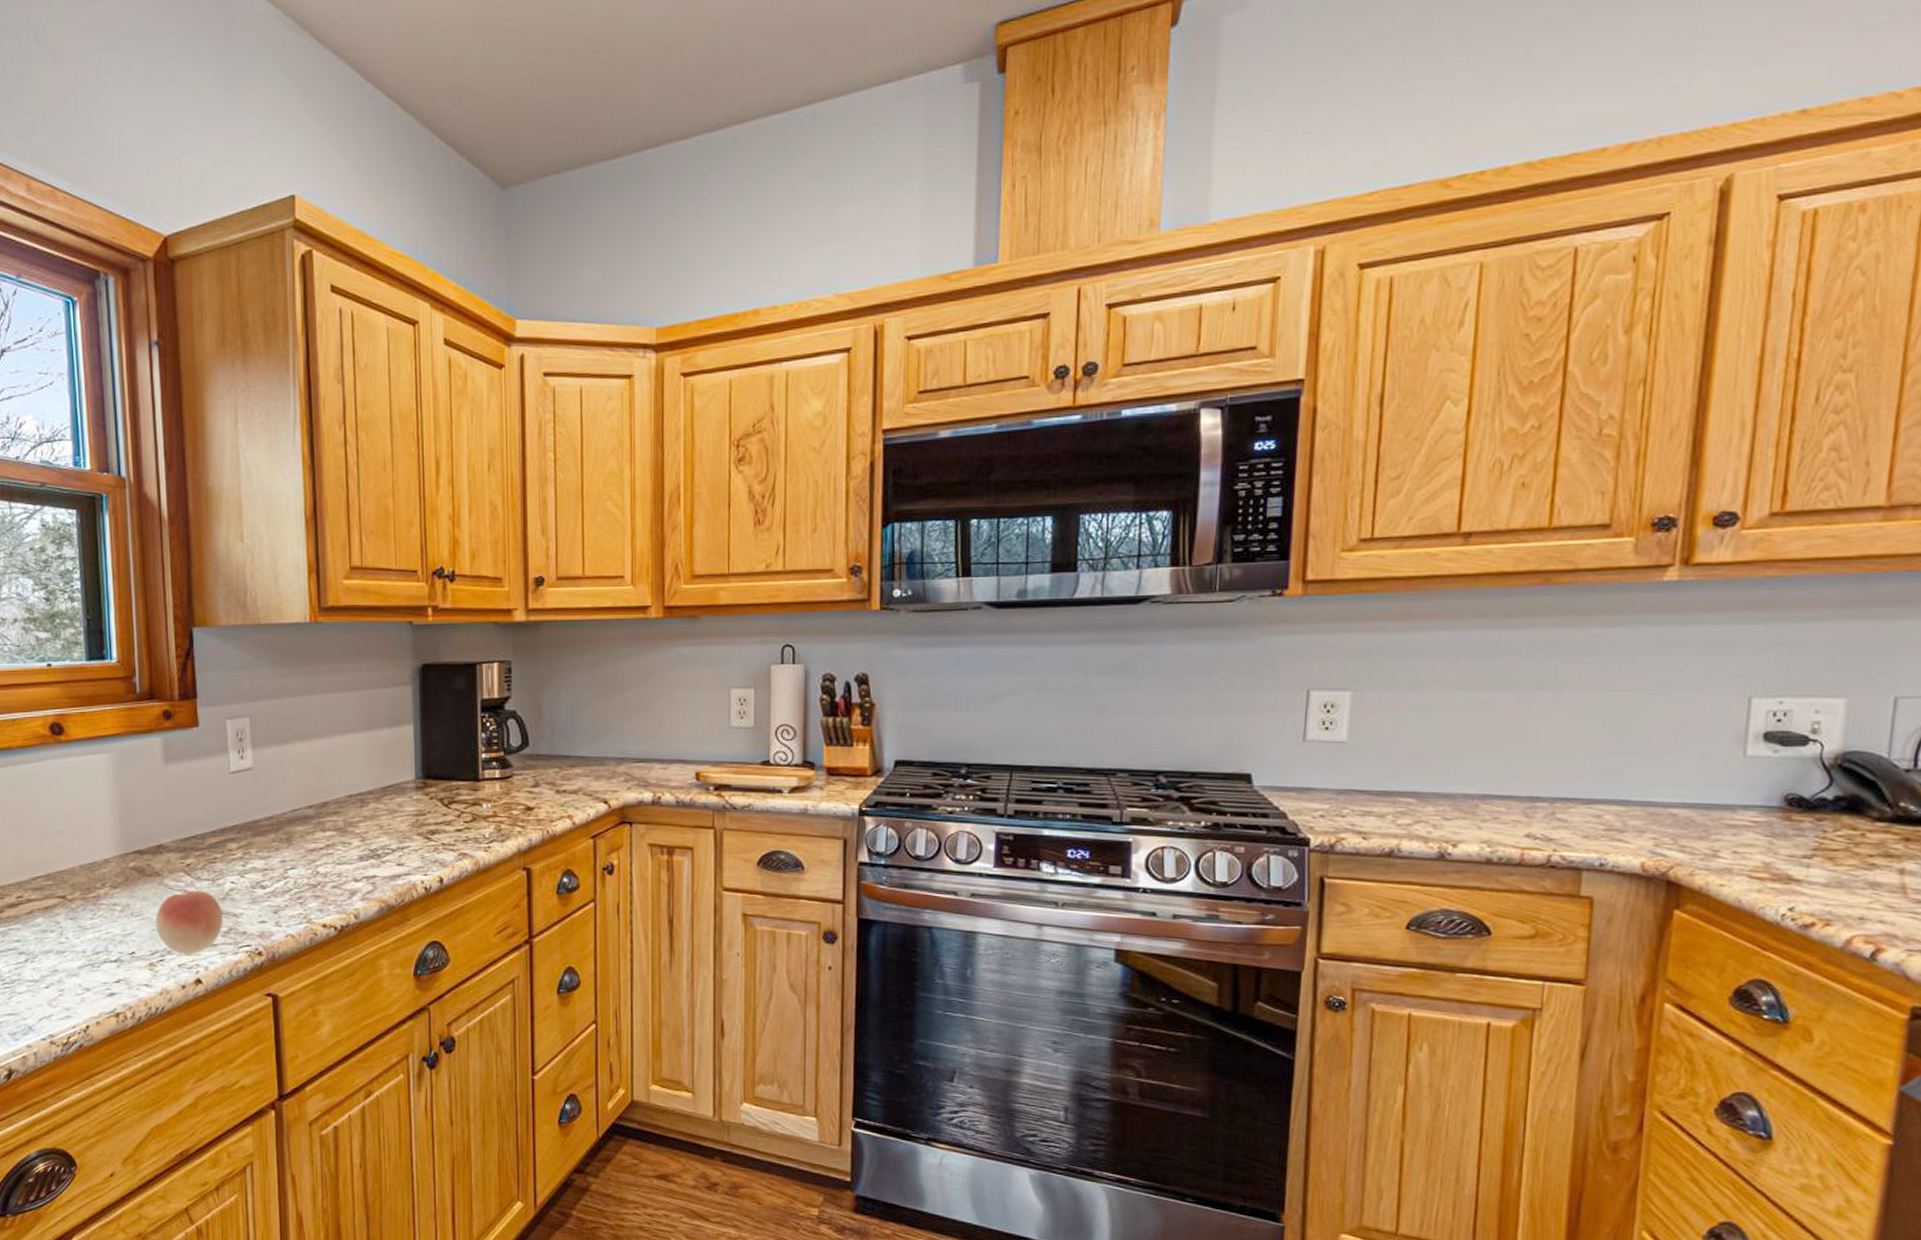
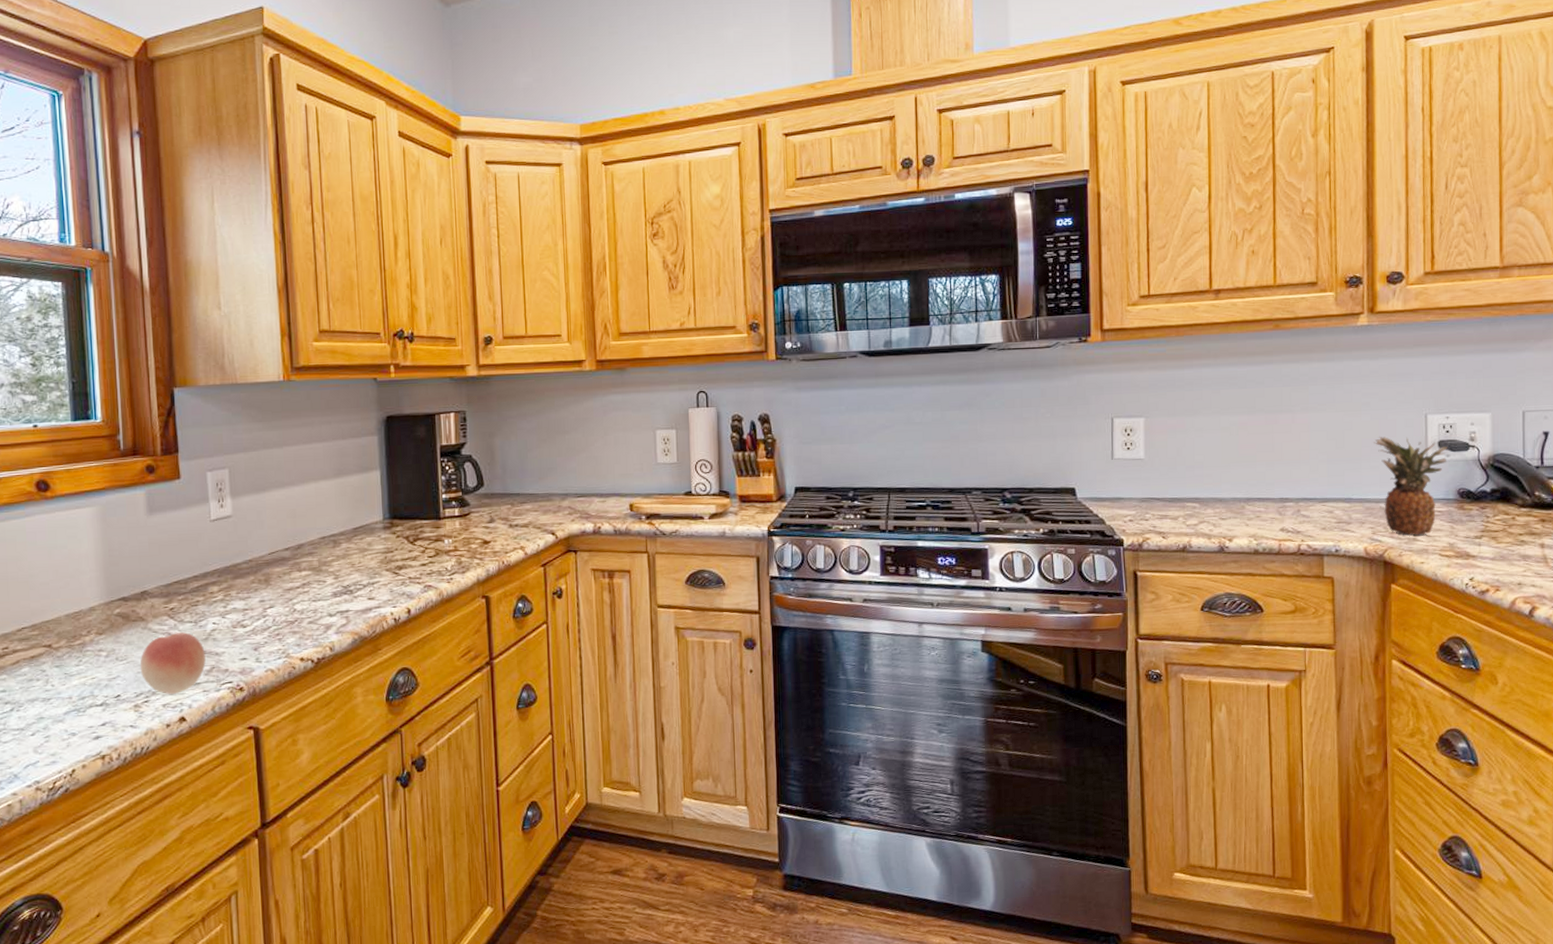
fruit: none [1669,724,1777,851] -> present [1374,437,1447,535]

